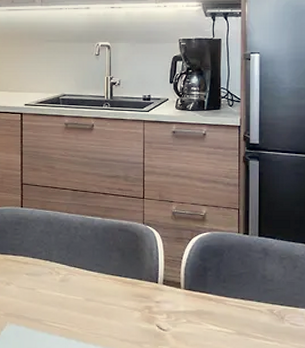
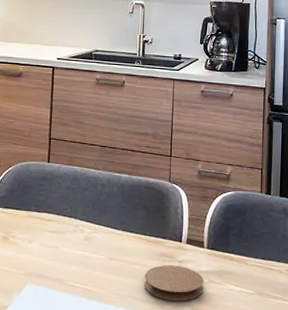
coaster: none [121,306,182,341] -> present [144,265,204,301]

